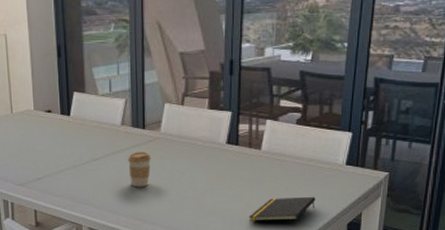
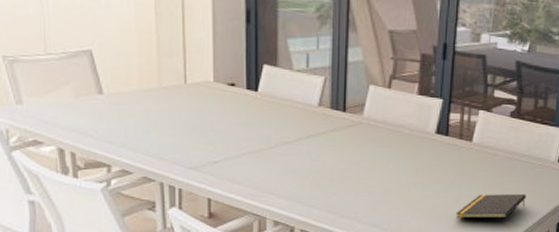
coffee cup: present [127,152,152,188] -> none [323,137,352,177]

